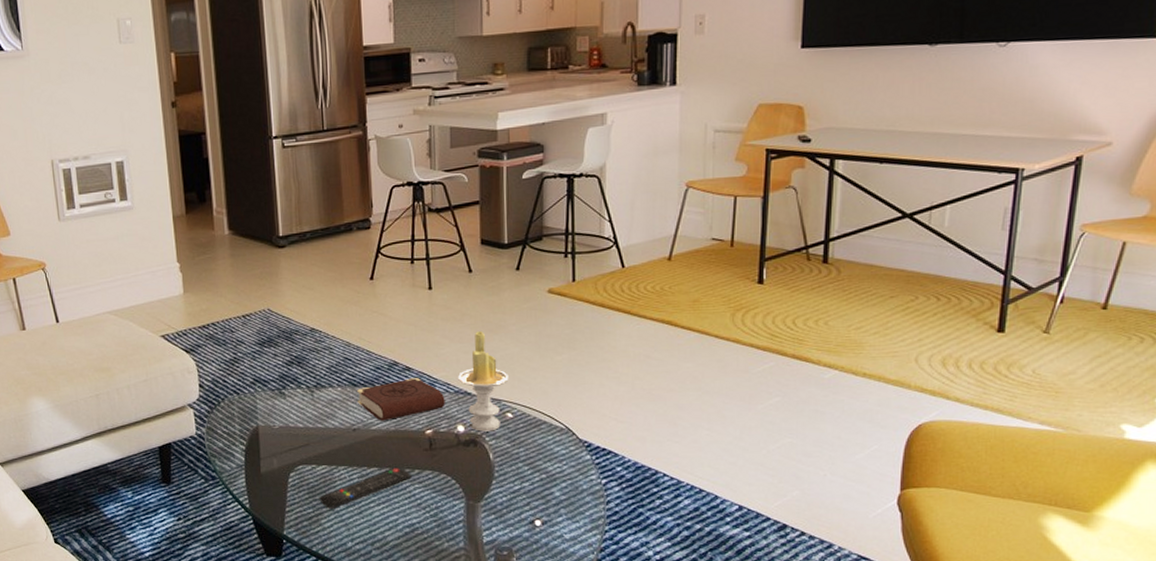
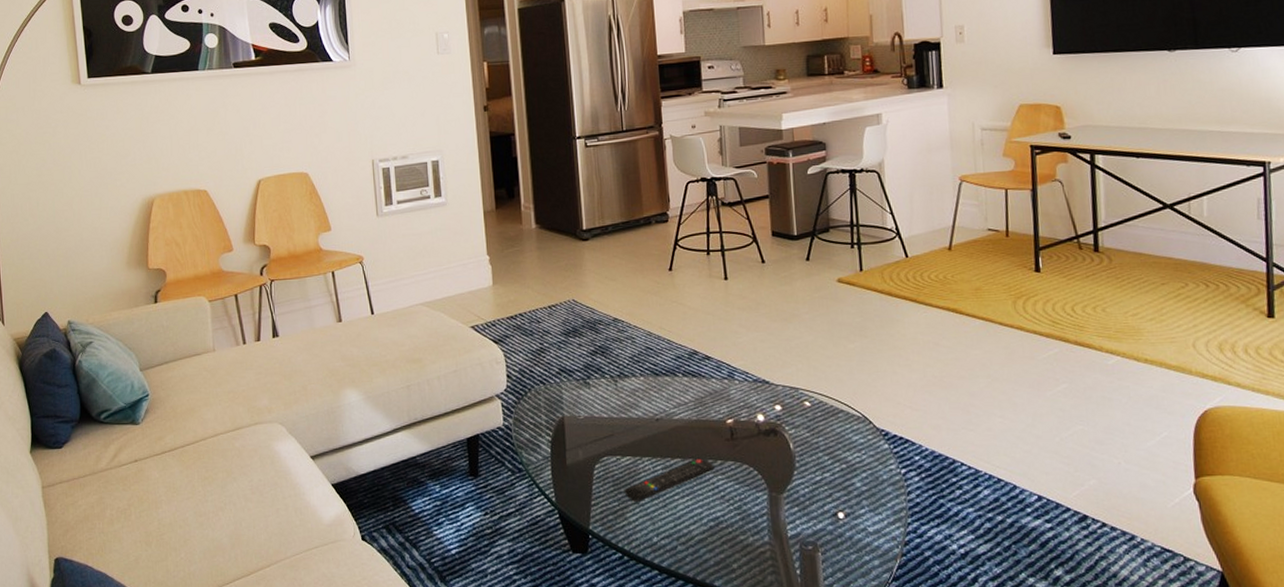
book: present [357,378,446,421] -> none [659,367,745,411]
candle: present [458,331,509,432] -> none [756,320,805,421]

